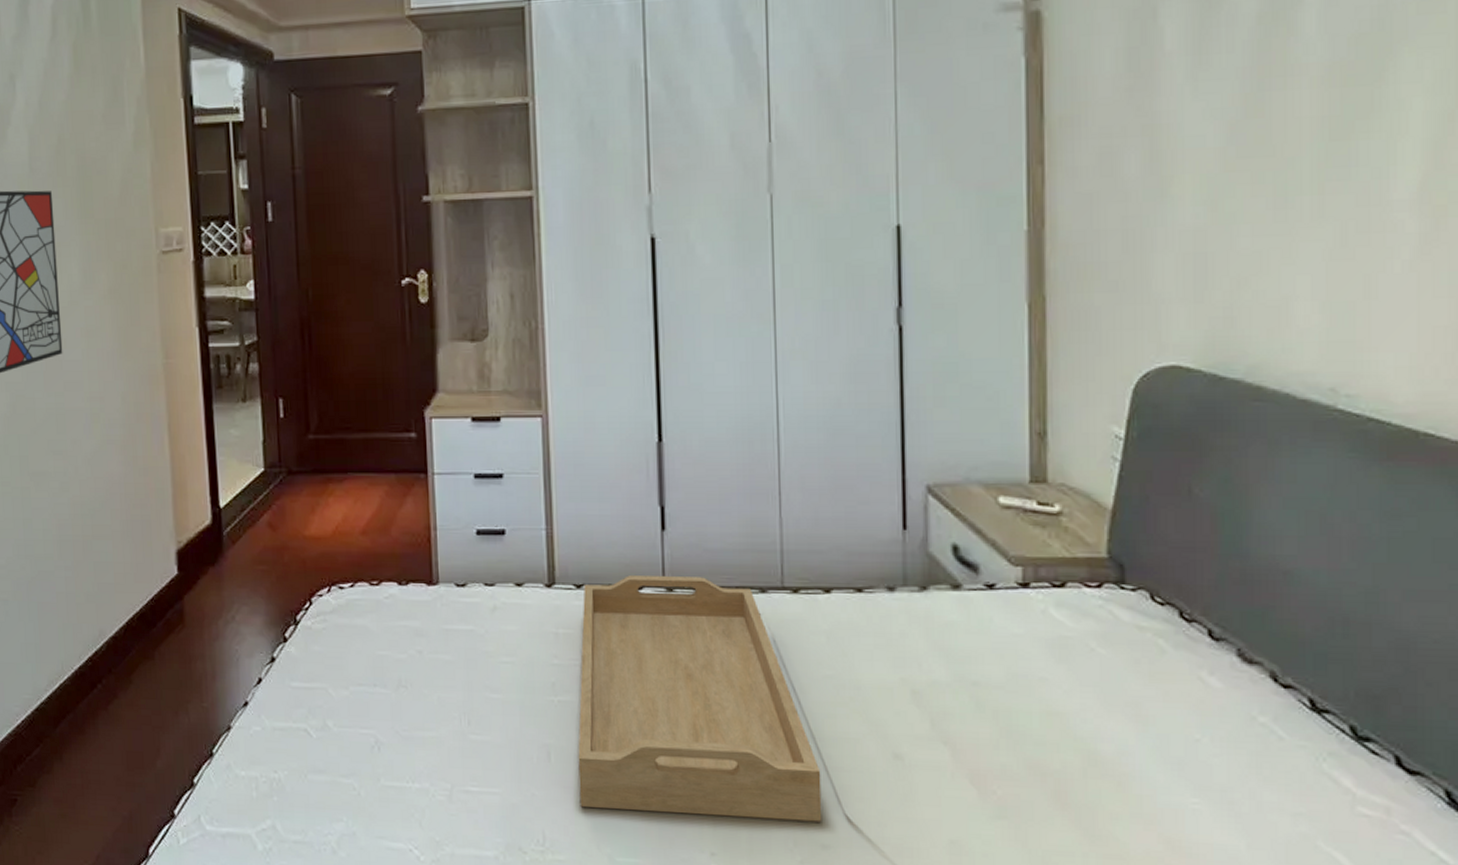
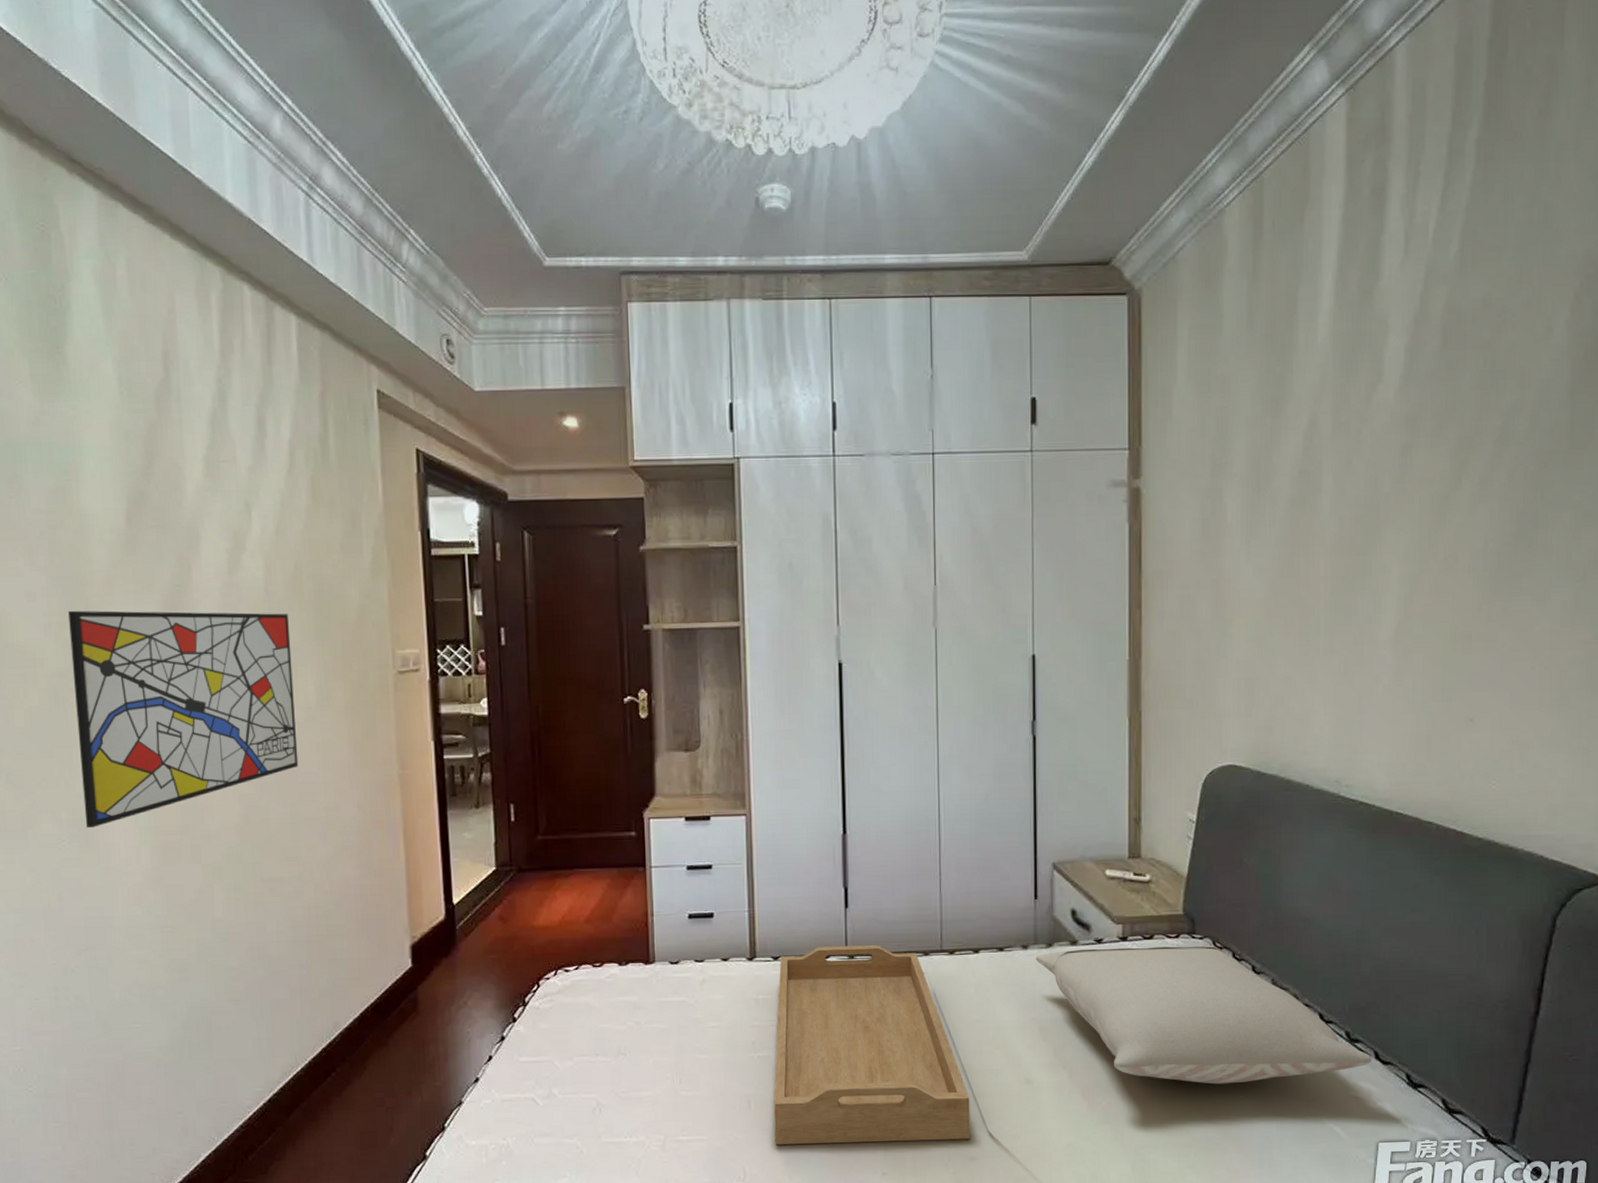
pillow: none [905,595,1391,783] -> present [1035,946,1372,1084]

